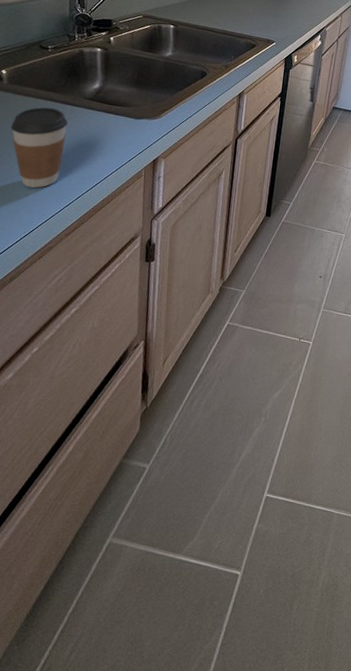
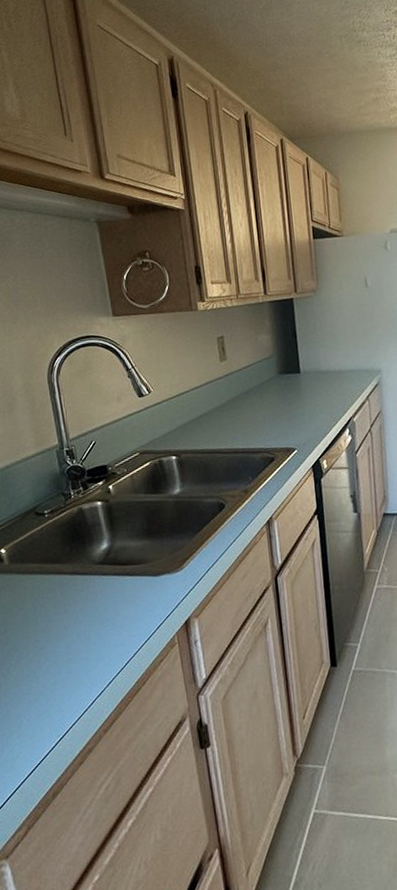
coffee cup: present [10,107,68,188] -> none [21,581,84,681]

